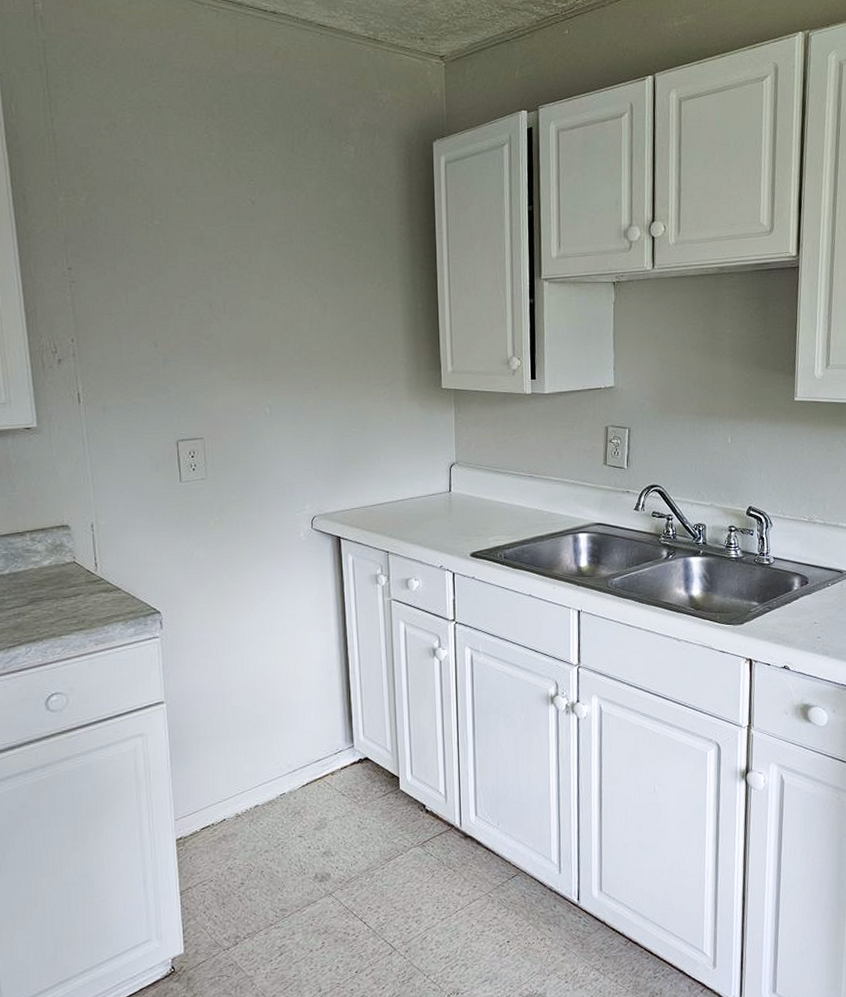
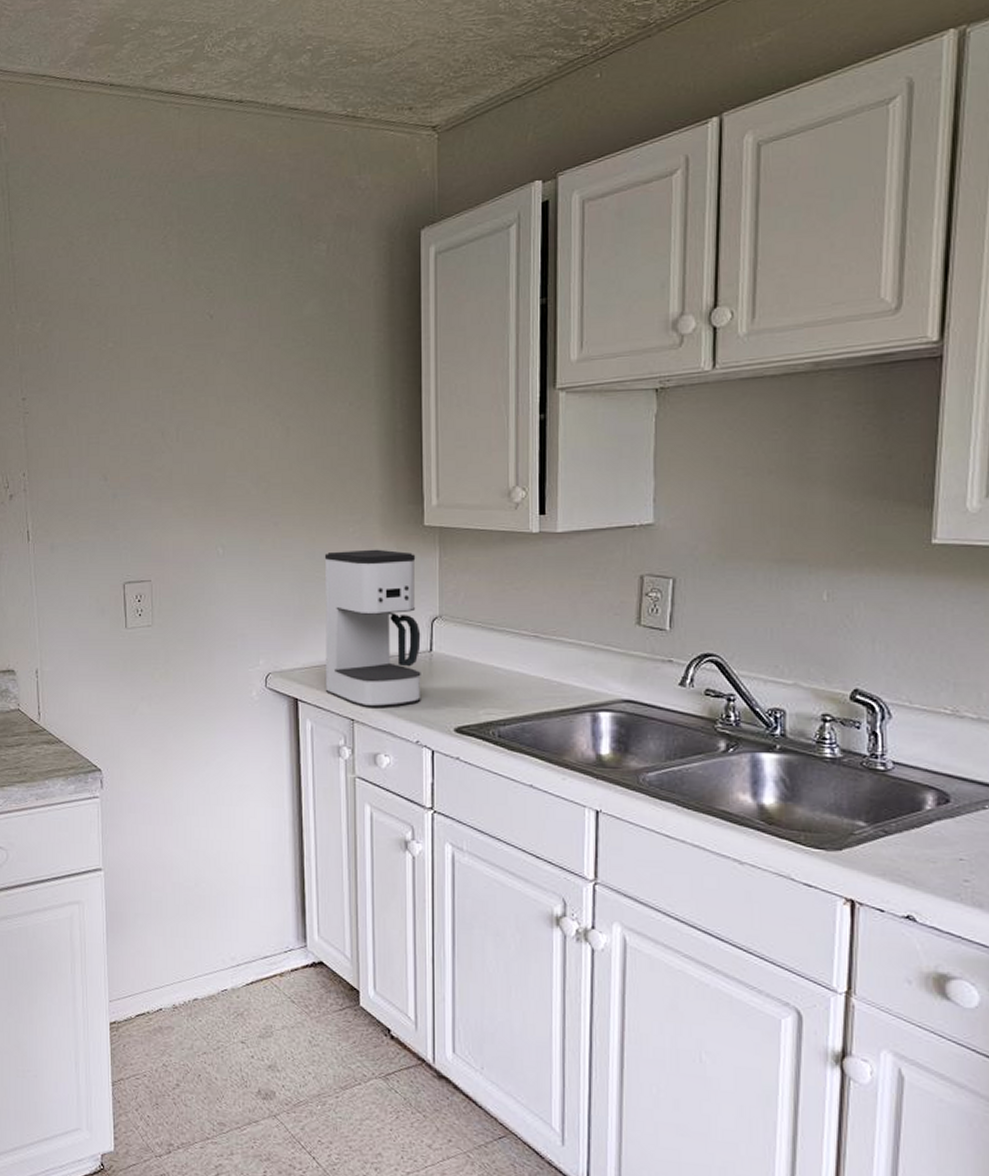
coffee maker: none [359,408,443,541] -> present [324,549,421,708]

